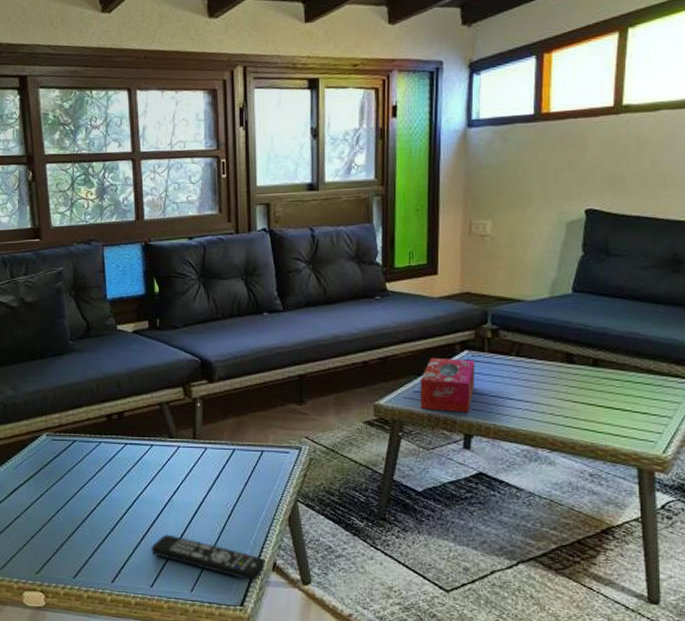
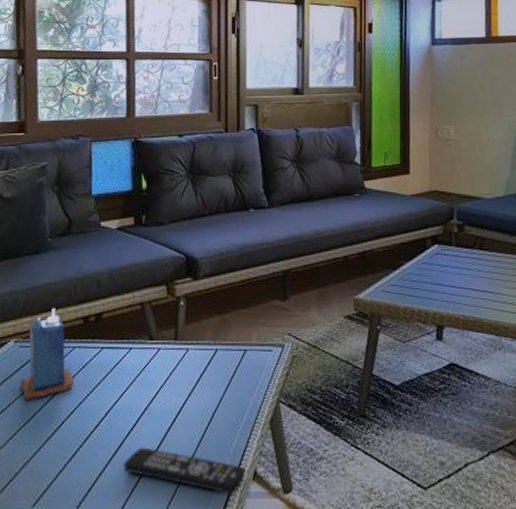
candle: none [54,405,102,487] -> present [20,307,74,400]
tissue box: present [420,358,475,413] -> none [395,252,445,305]

